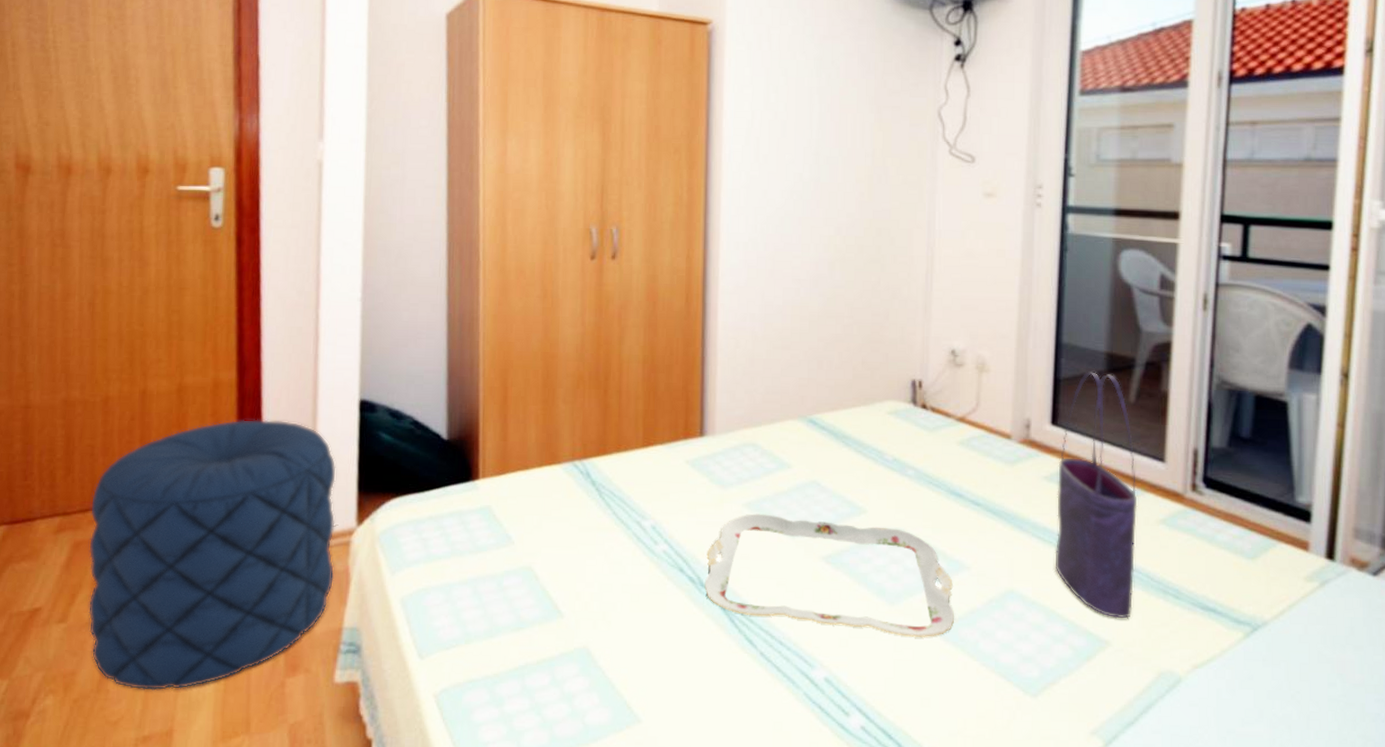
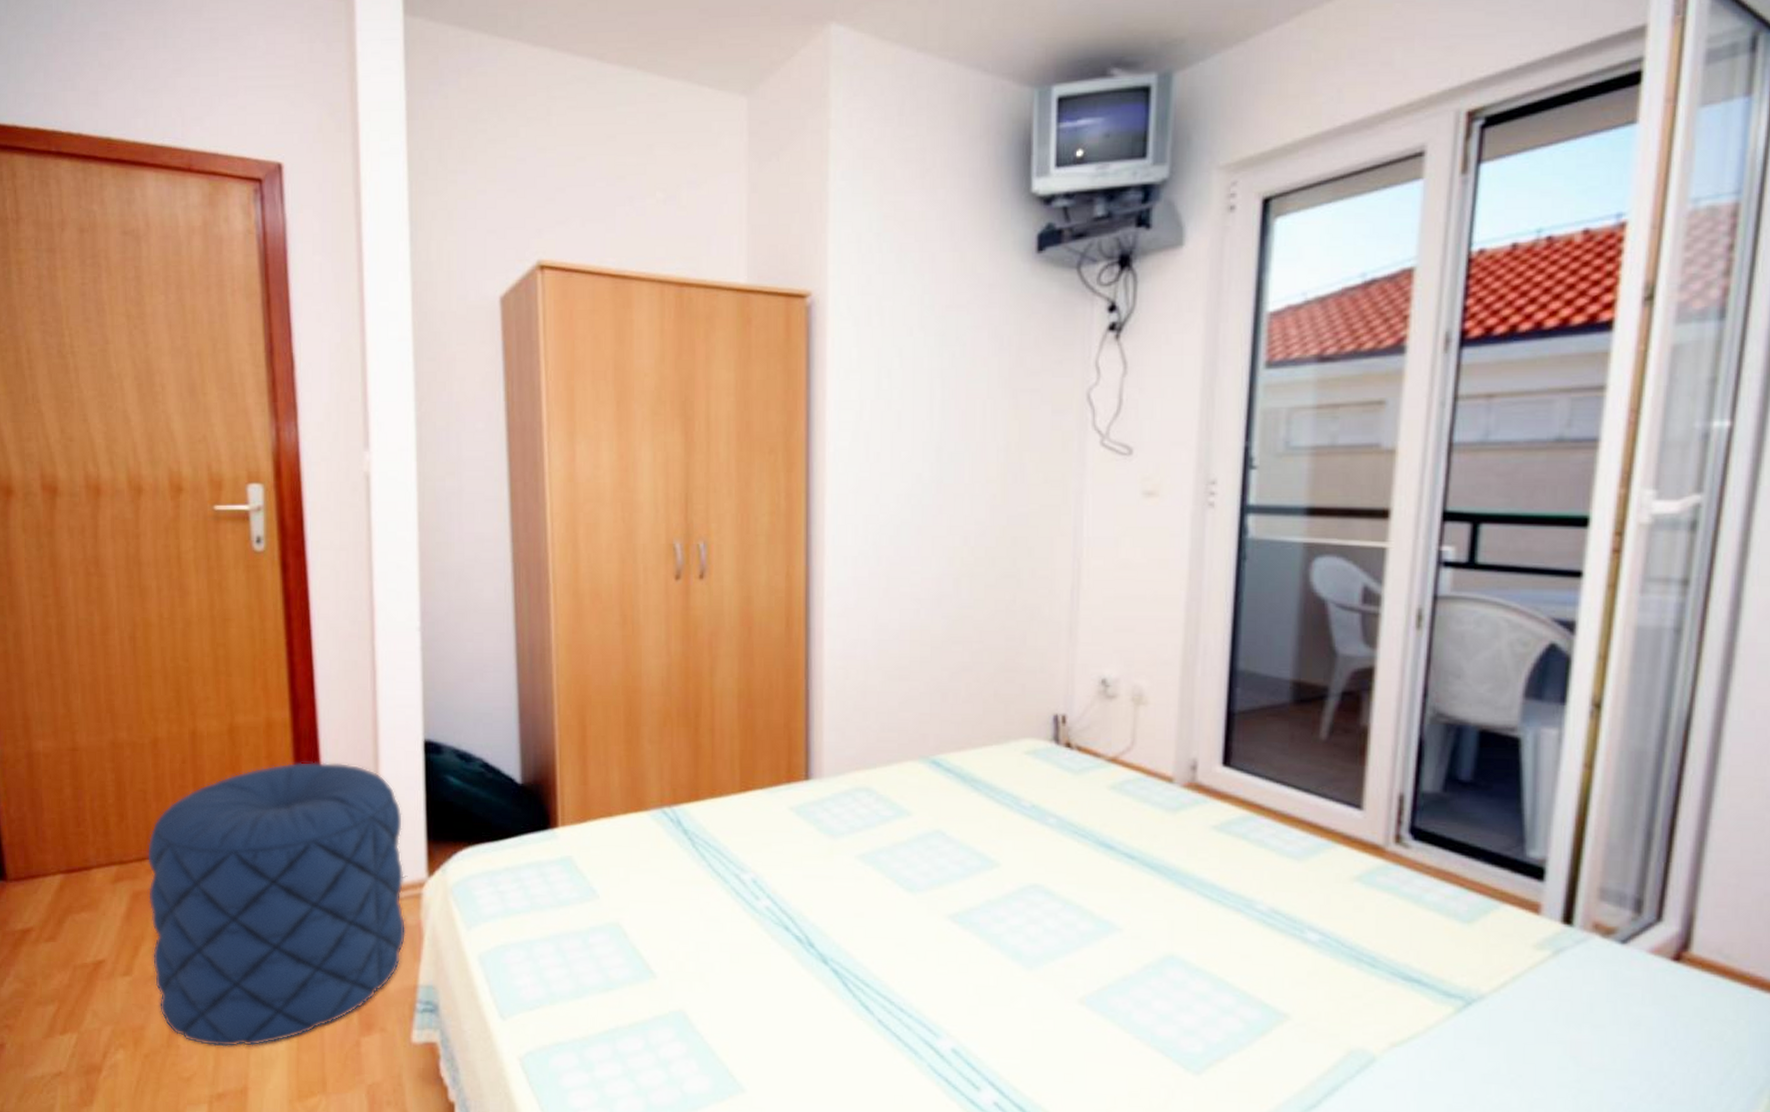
serving tray: present [704,513,954,637] -> none [813,866,1103,1006]
tote bag: present [1055,371,1138,619] -> none [1224,703,1327,990]

